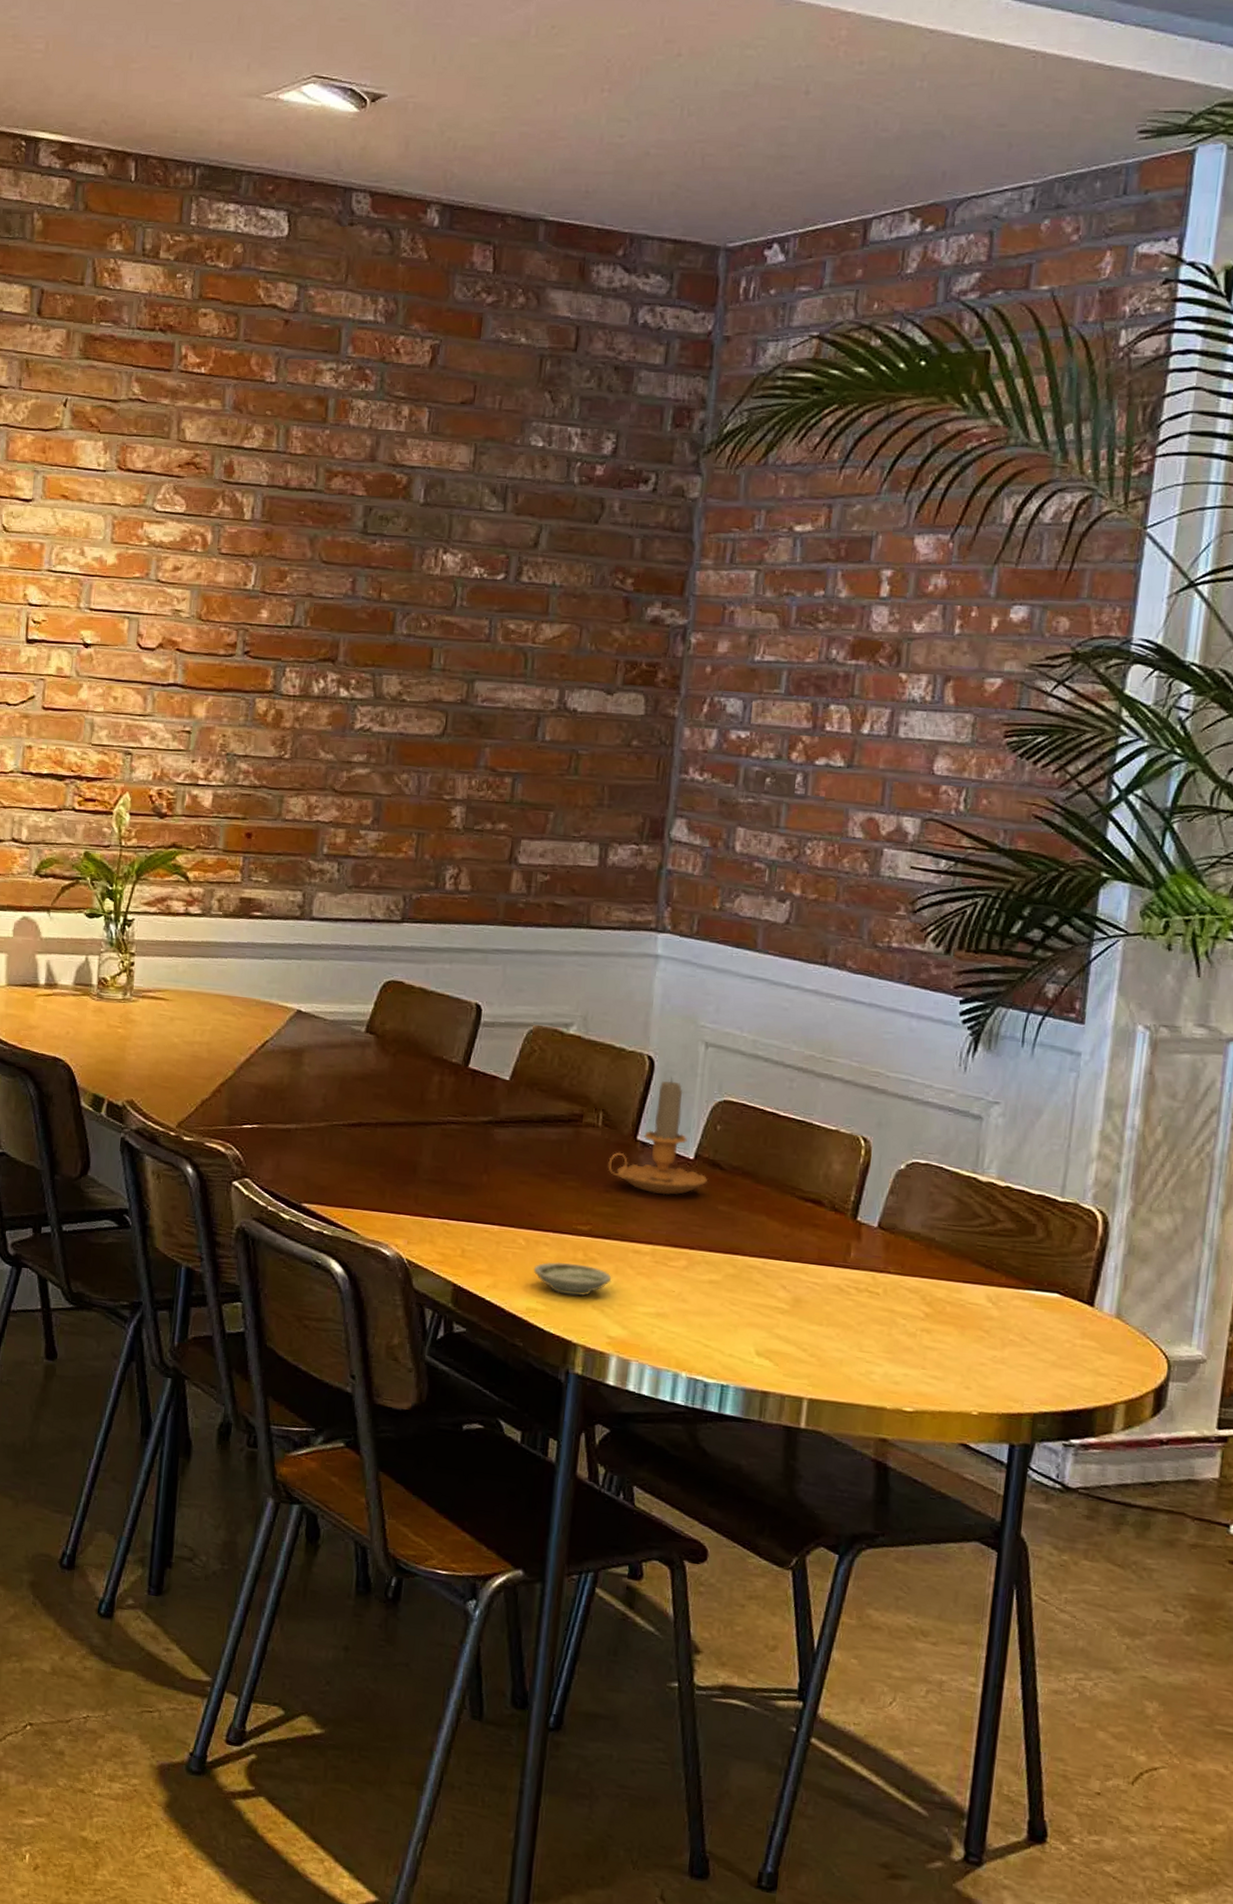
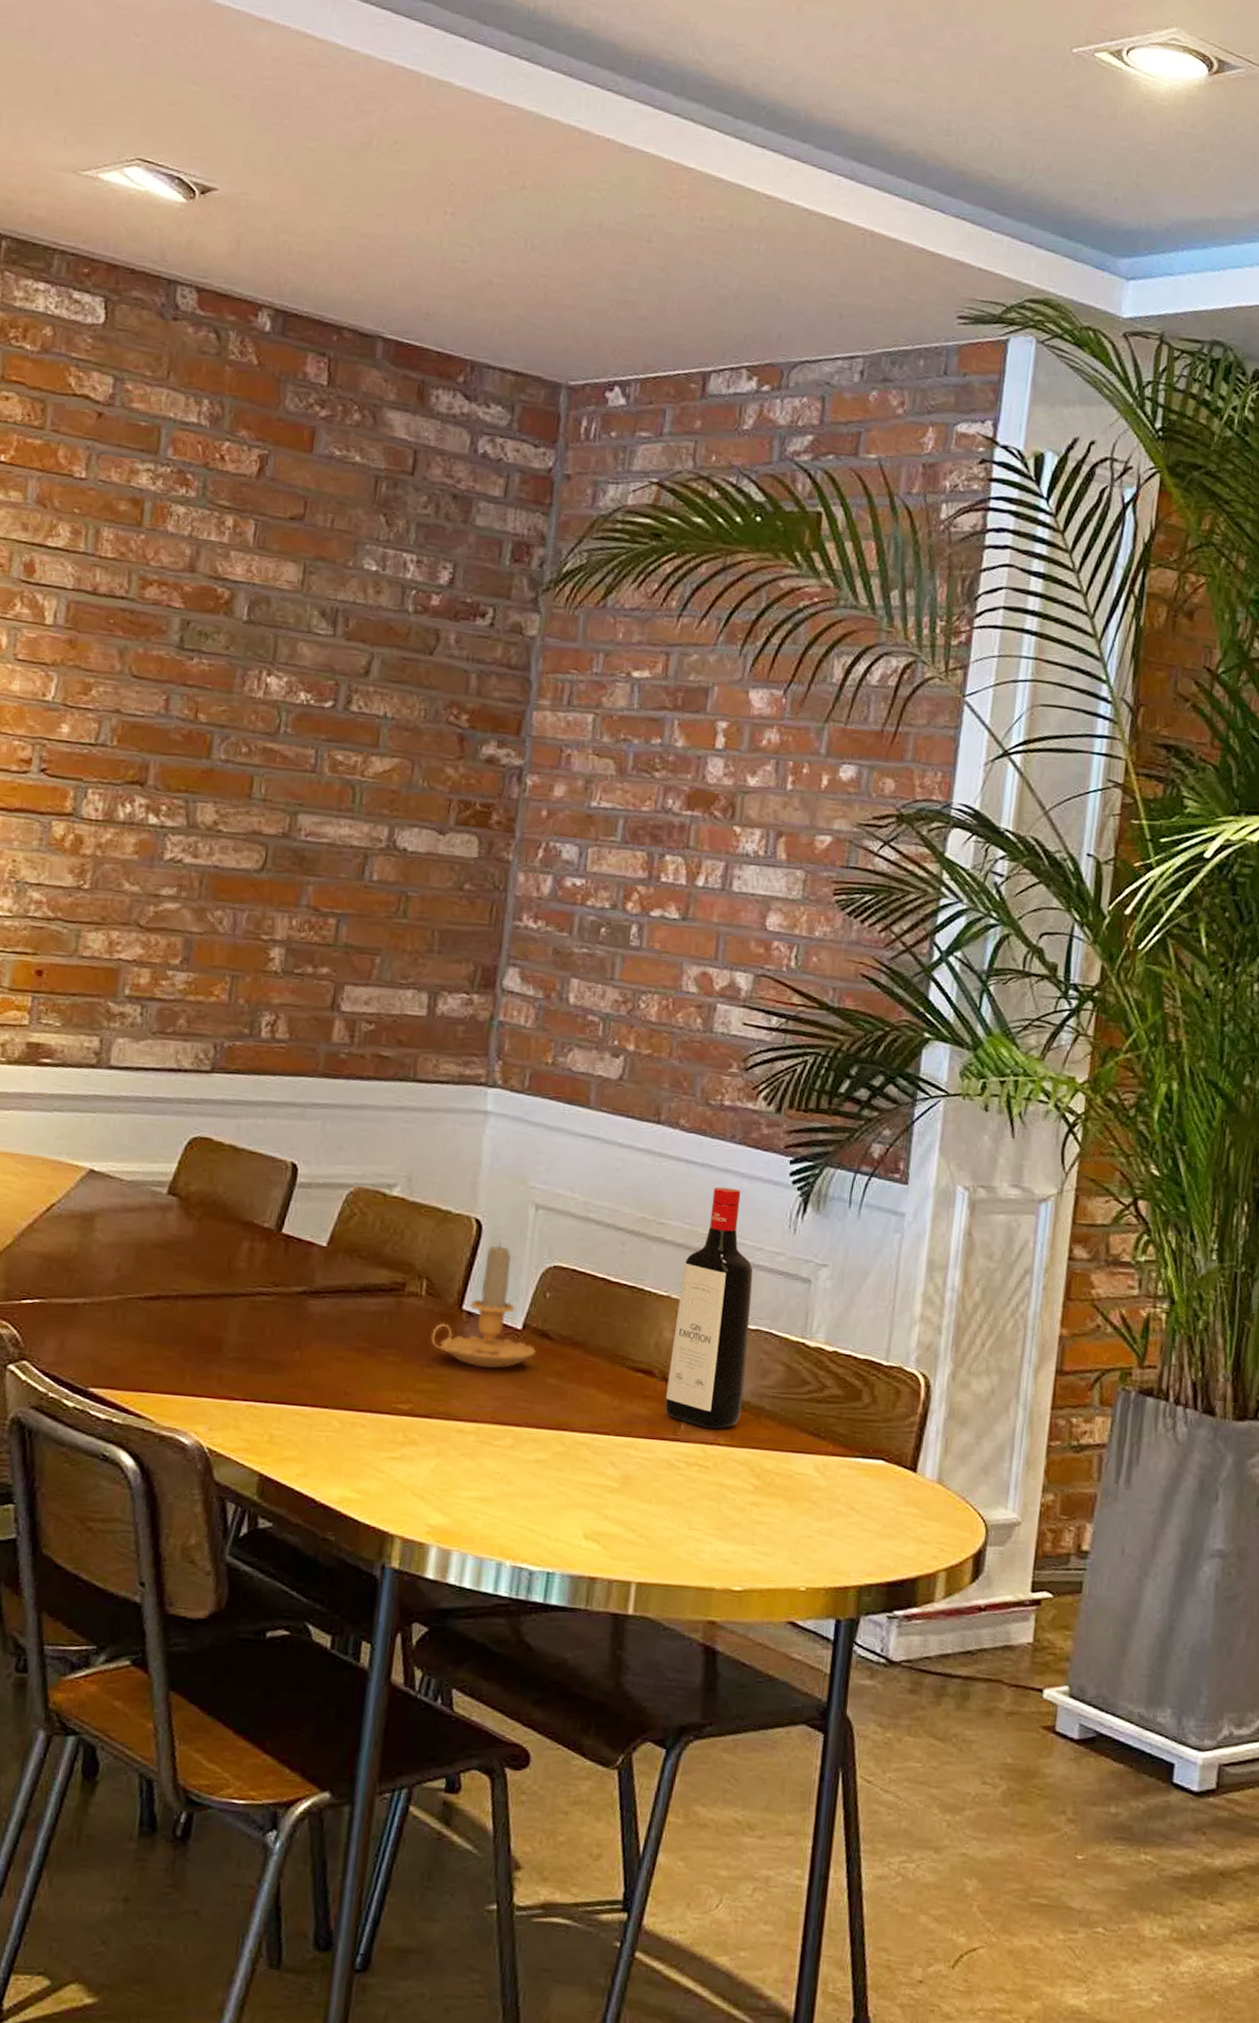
saucer: present [533,1261,612,1296] -> none [348,1444,433,1482]
liquor bottle: none [835,1026,923,1258] -> present [665,1187,753,1429]

